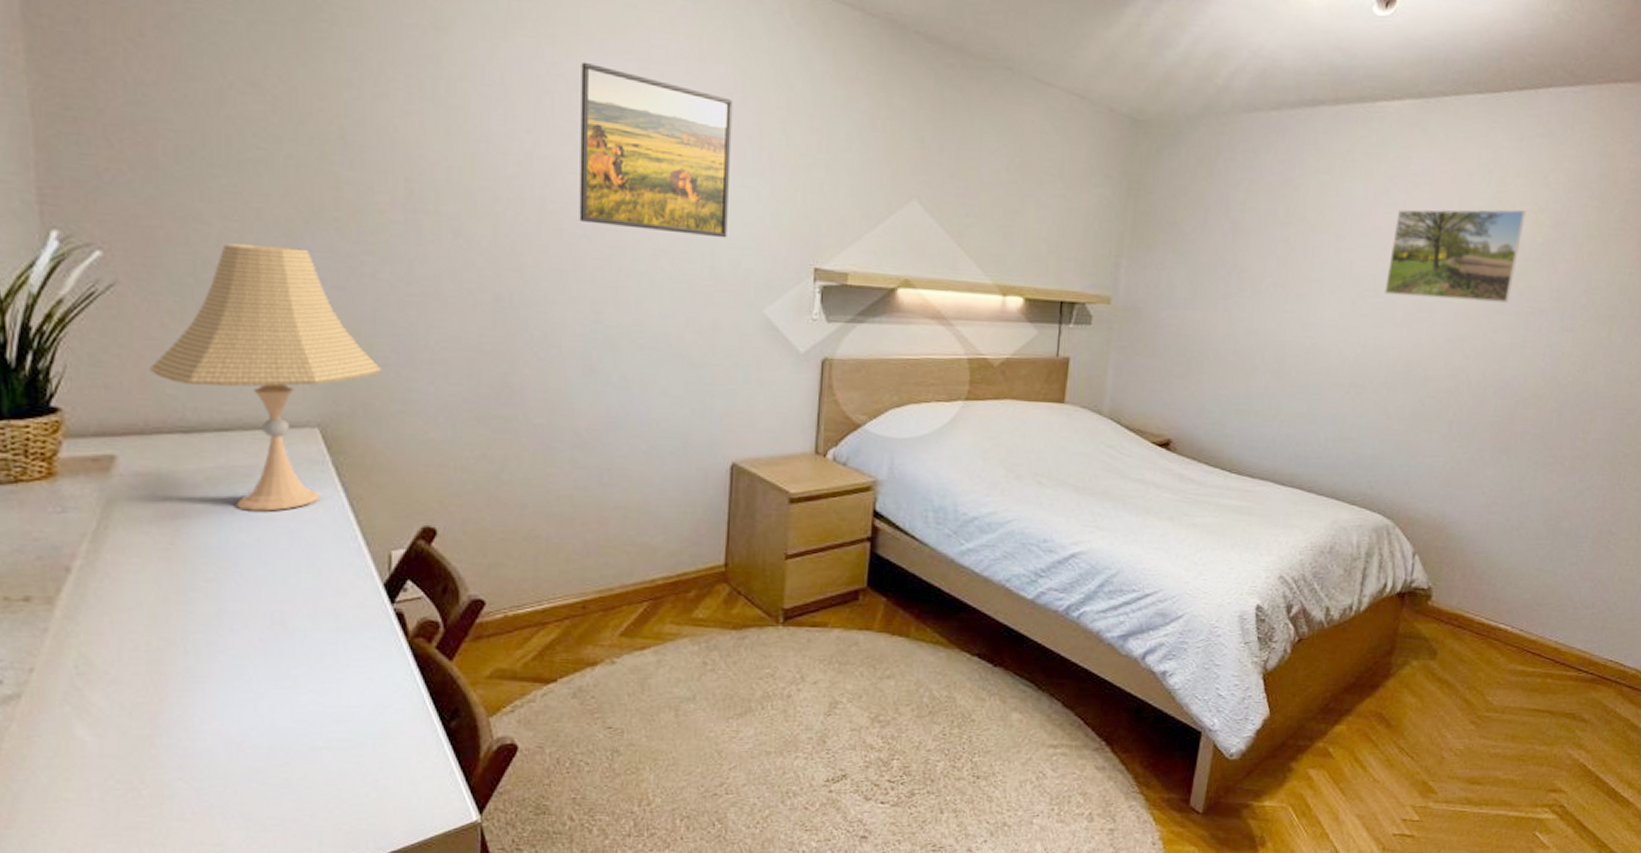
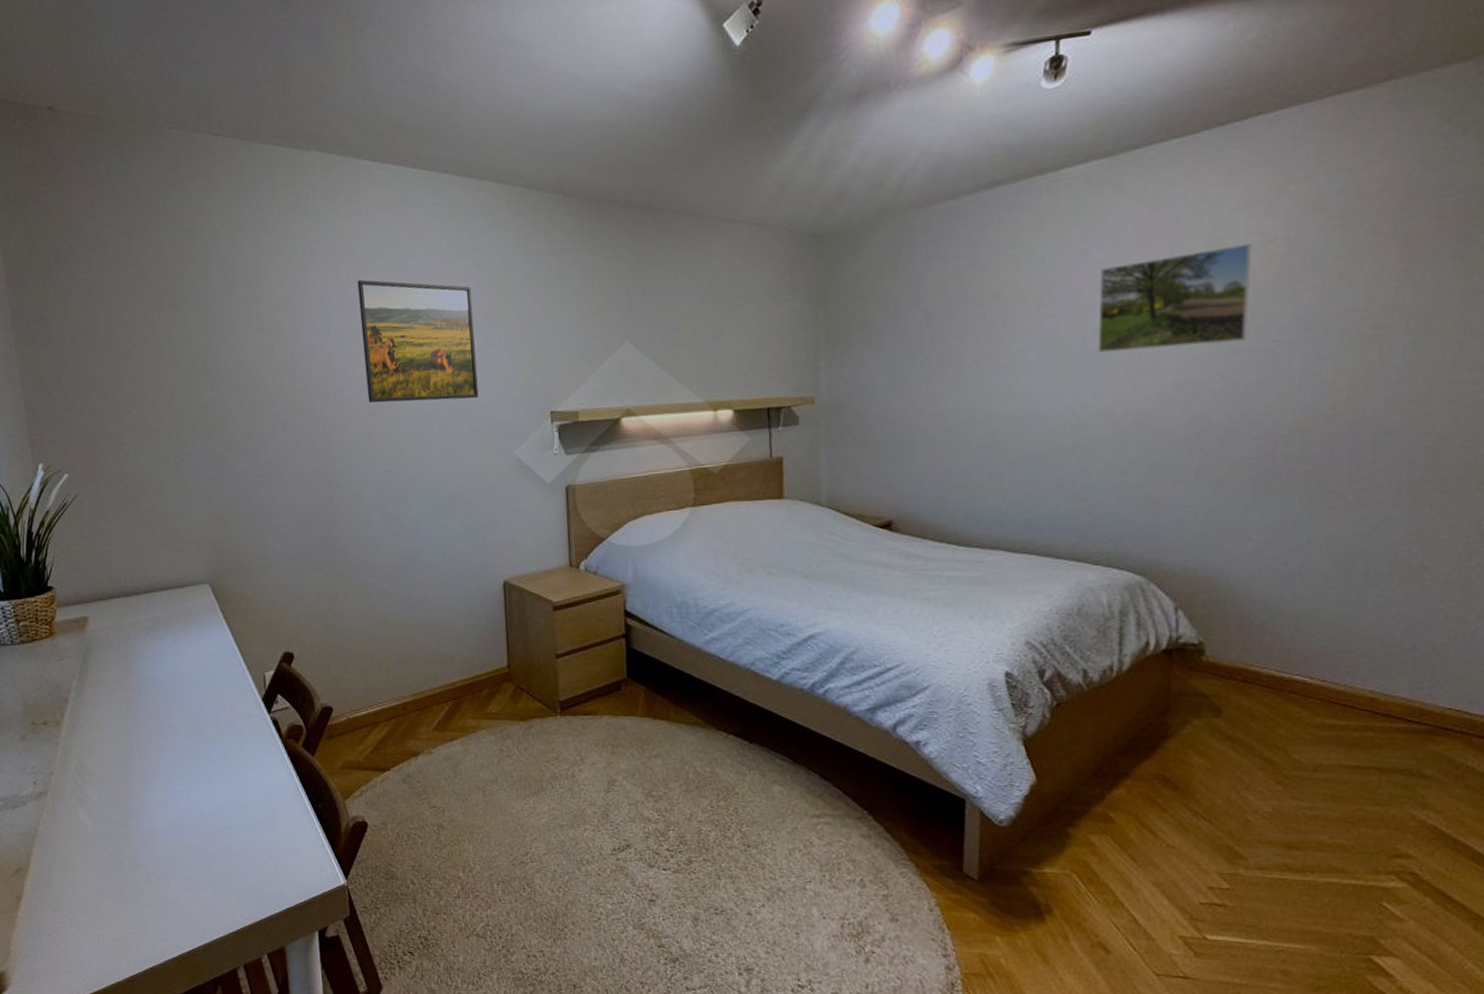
desk lamp: present [148,243,381,512] -> none [101,453,245,650]

